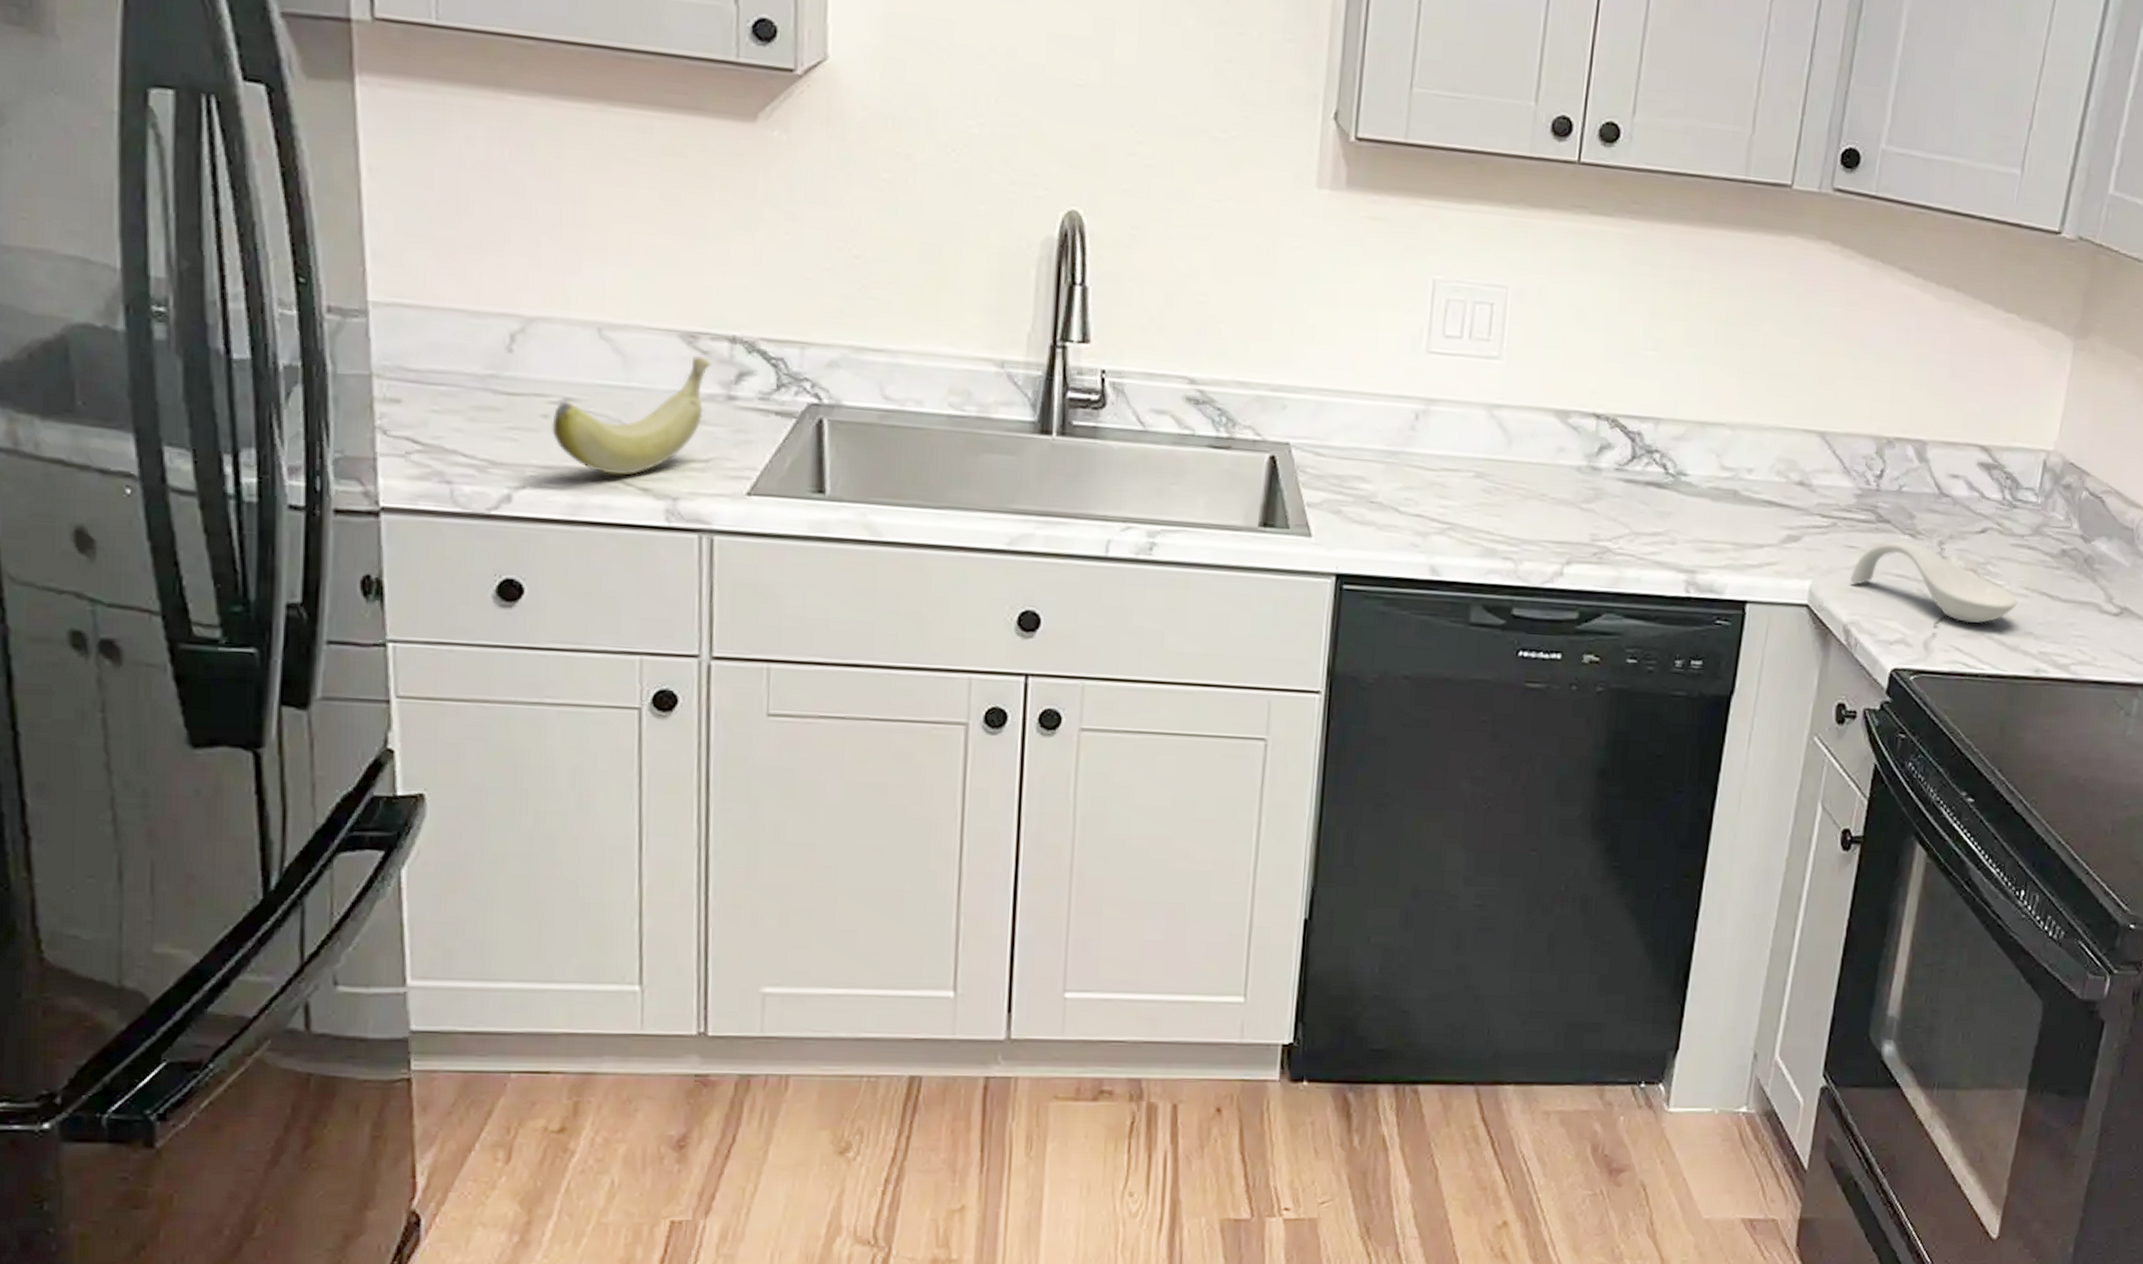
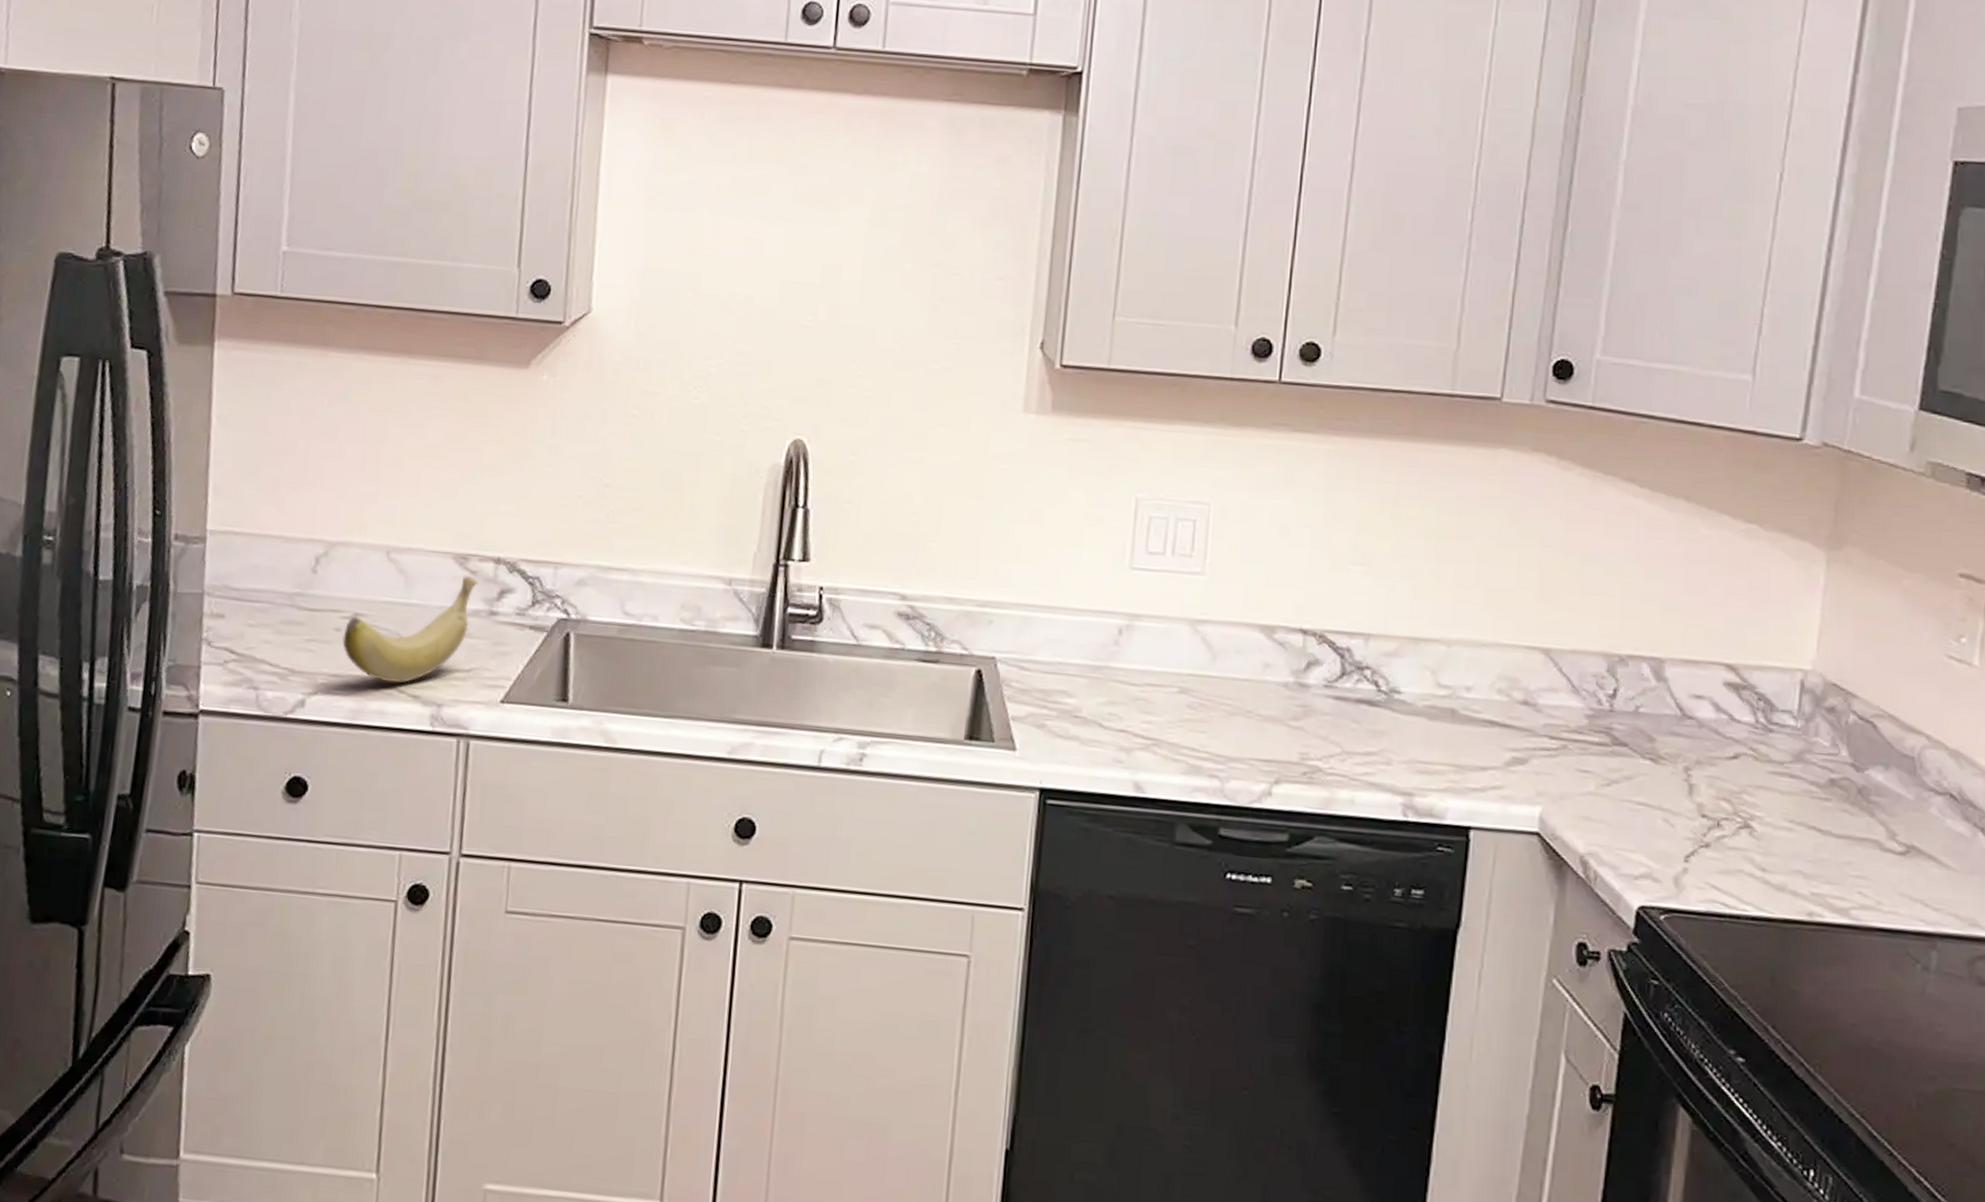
spoon rest: present [1850,541,2018,623] -> none [1586,766,1781,859]

